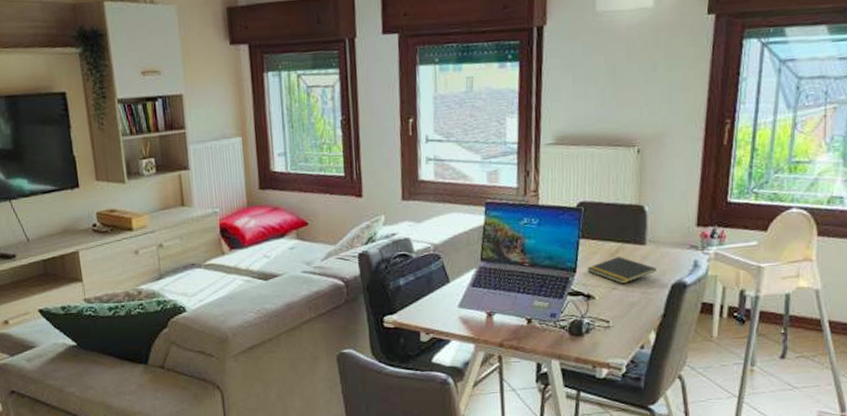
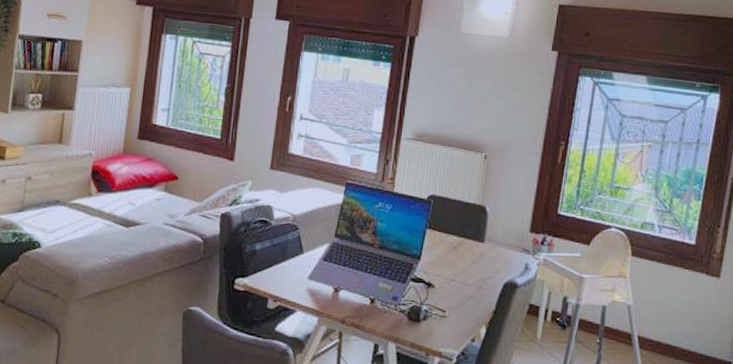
notepad: present [587,256,656,284] -> none [430,249,492,277]

